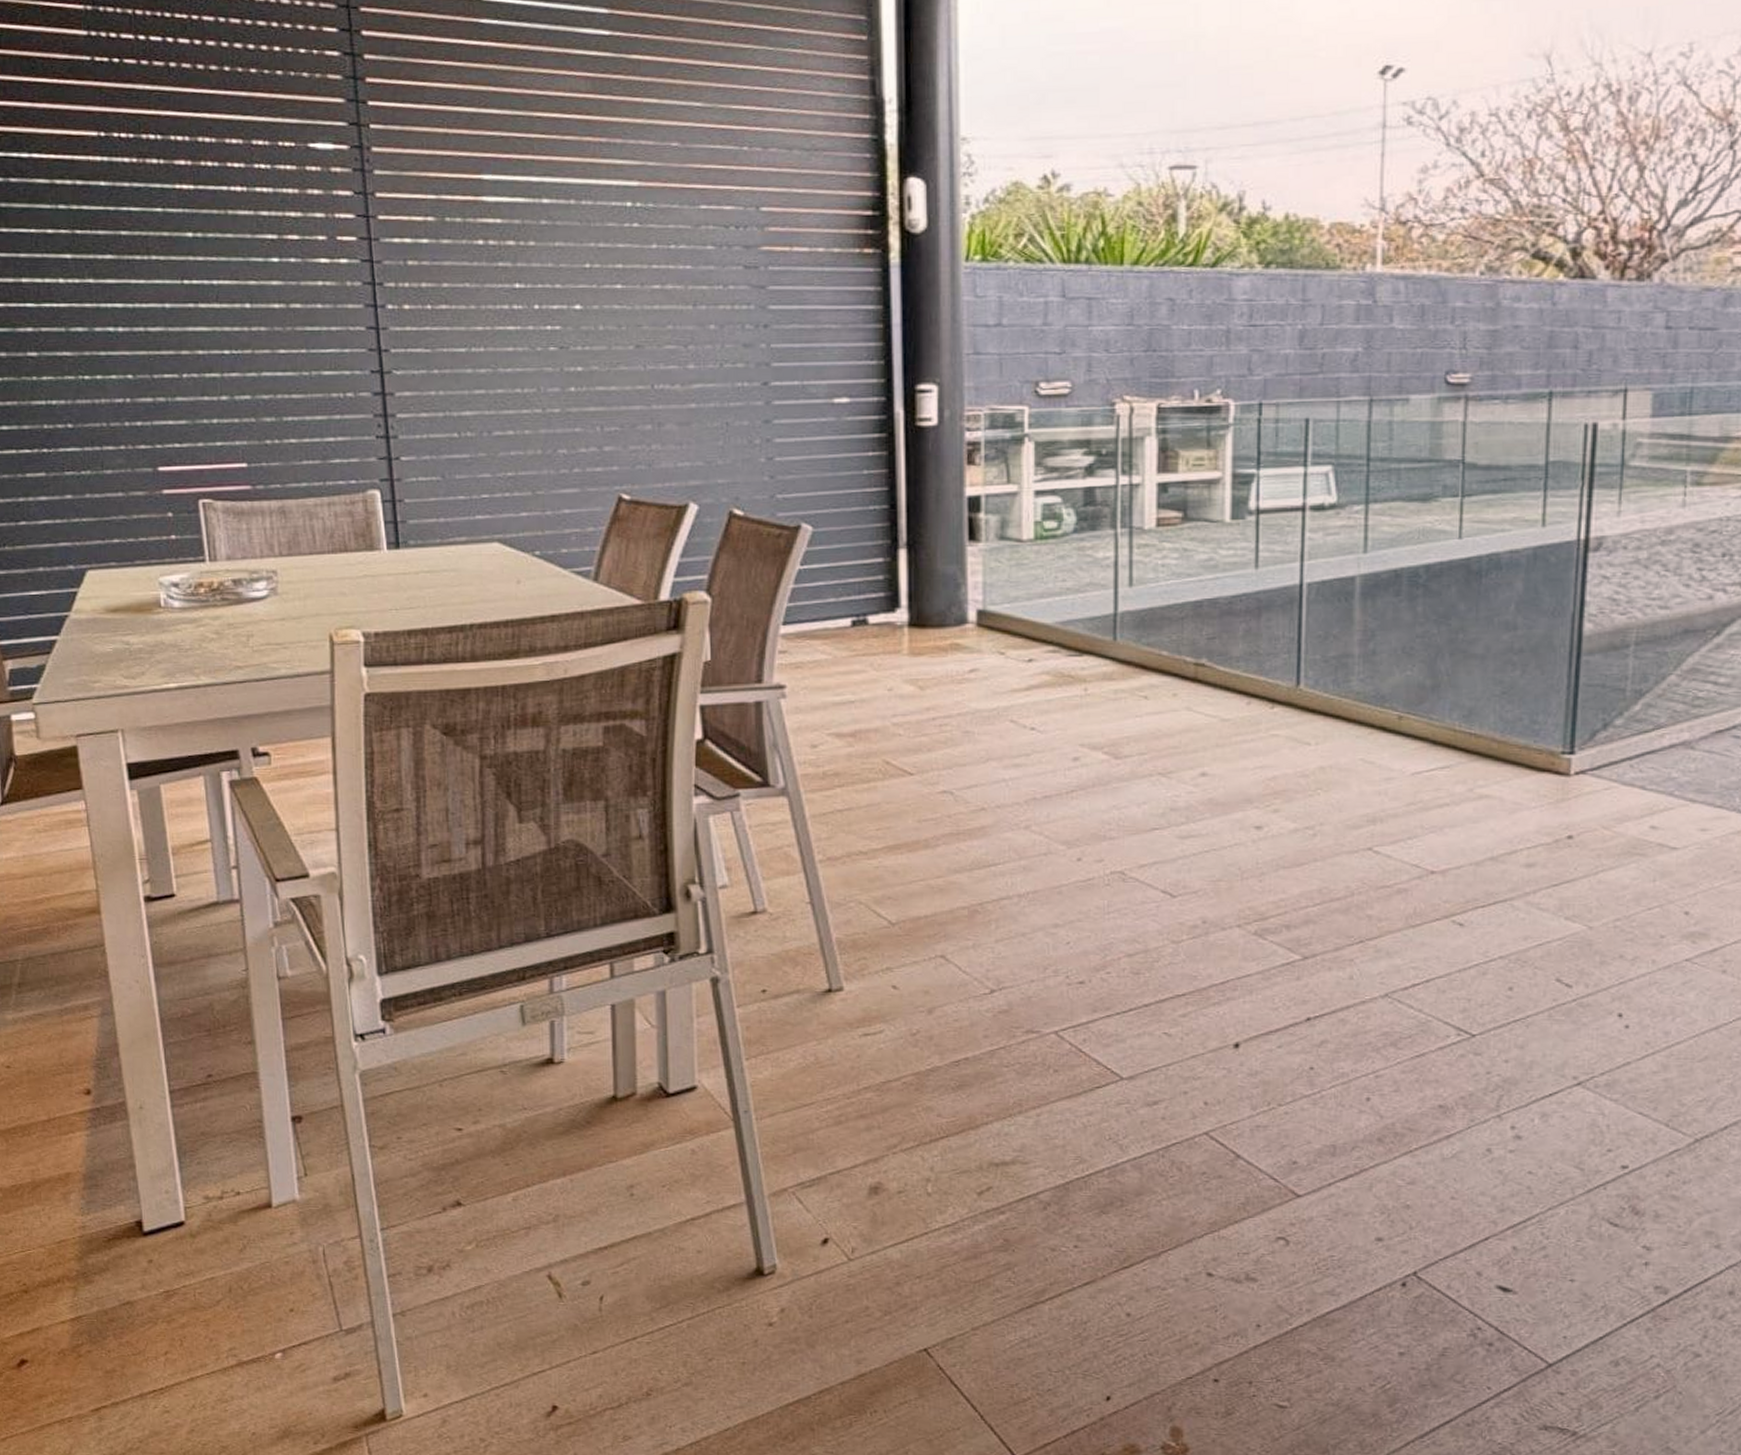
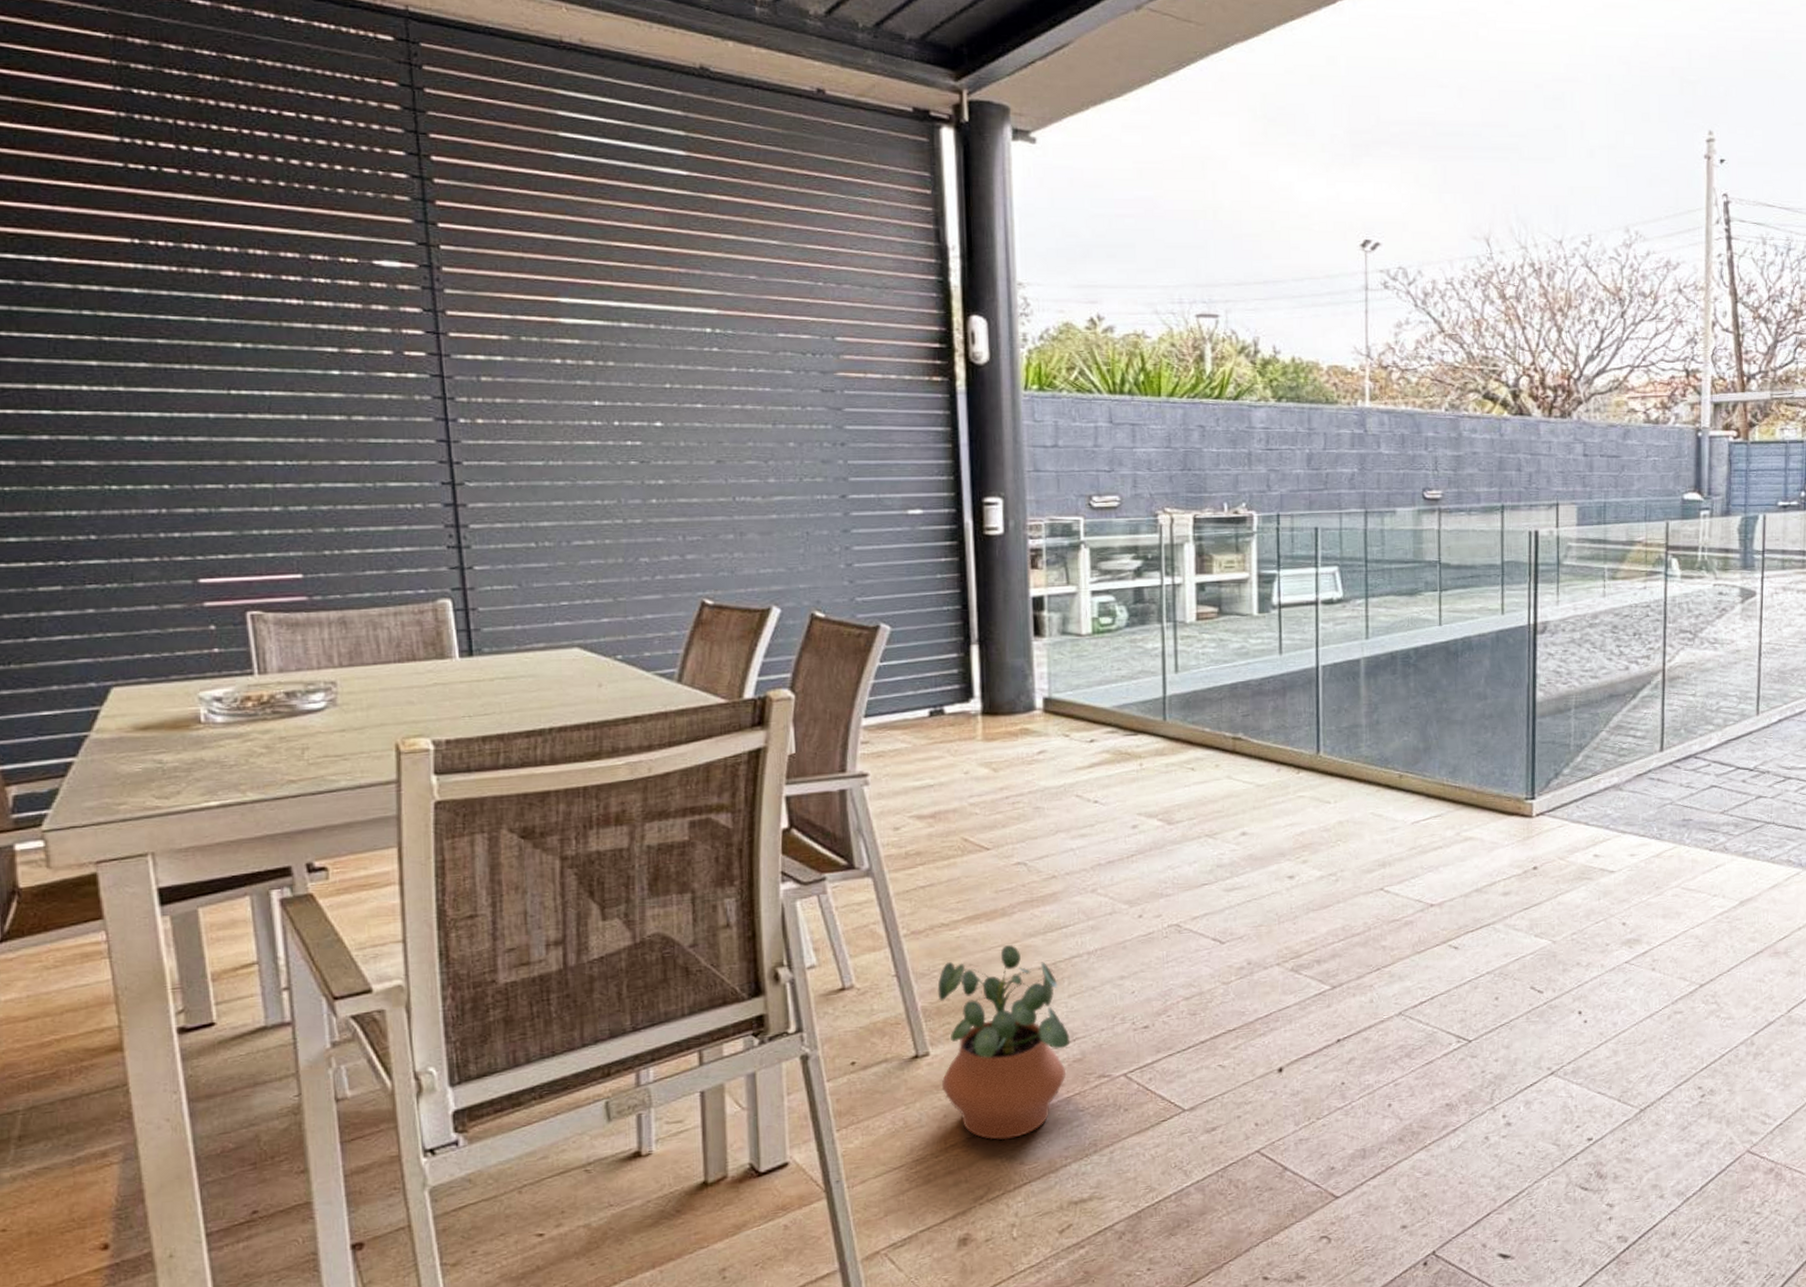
potted plant: none [853,879,996,1089] -> present [937,944,1070,1140]

